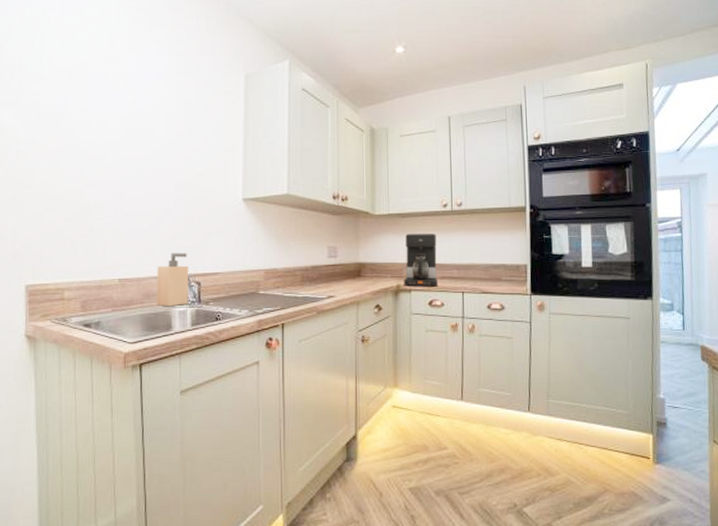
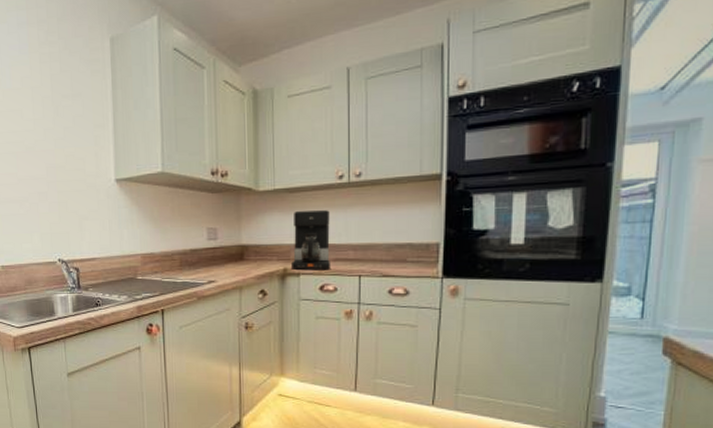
soap dispenser: present [156,253,188,307] -> none [36,238,68,293]

